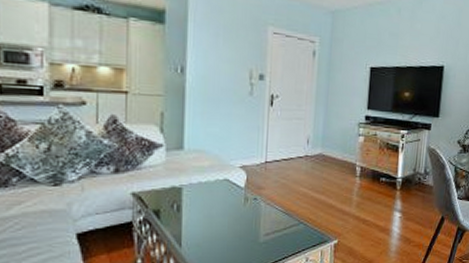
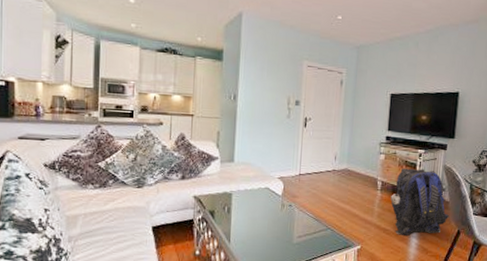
backpack: none [371,151,434,226] -> present [390,168,450,236]

